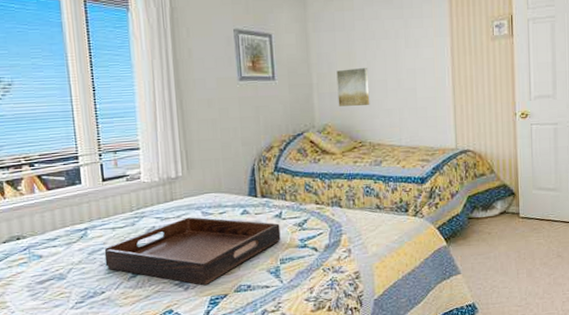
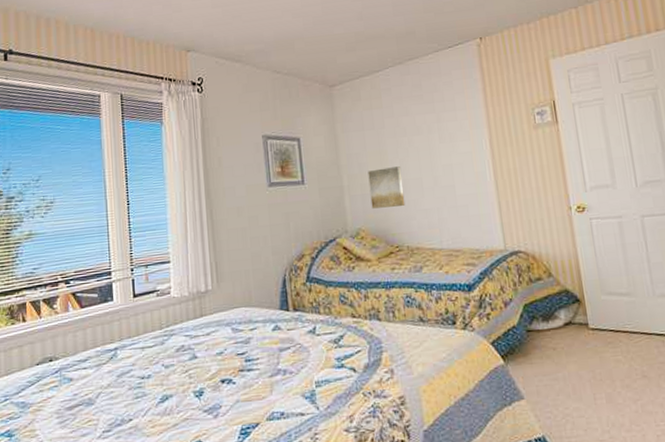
serving tray: present [104,217,281,286] -> none [133,334,316,413]

